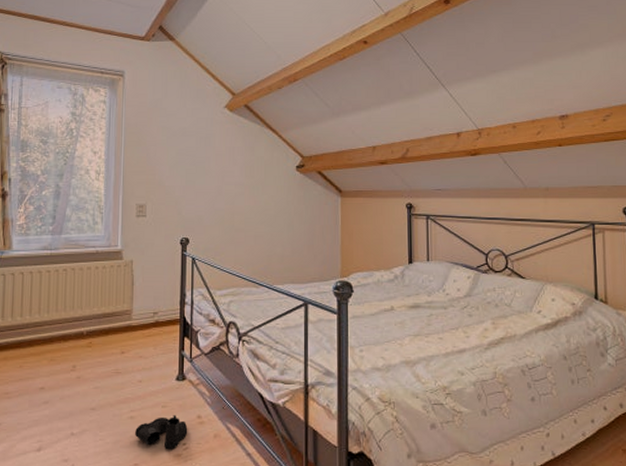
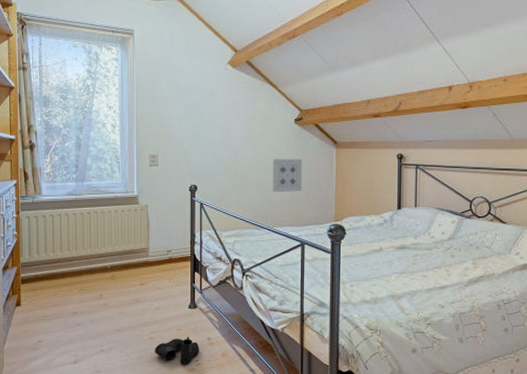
wall art: none [273,209,305,246] -> present [273,159,302,193]

